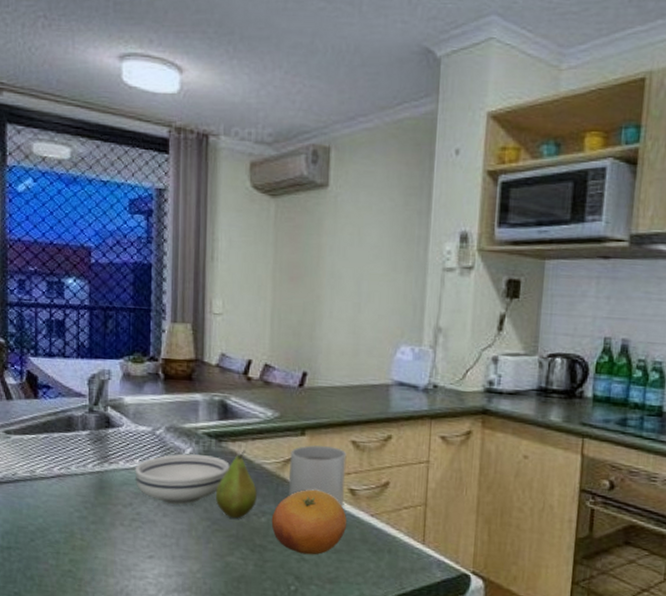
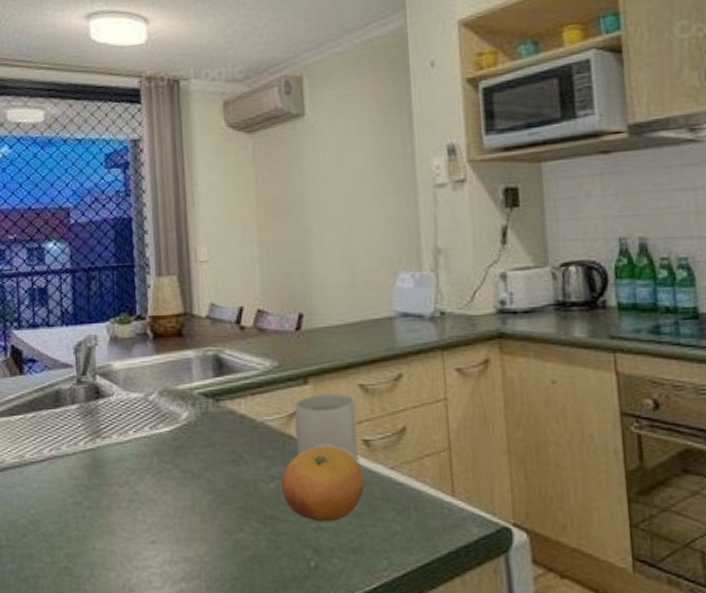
bowl: present [134,453,230,505] -> none [129,417,230,478]
fruit: present [216,450,257,519] -> none [218,407,263,488]

